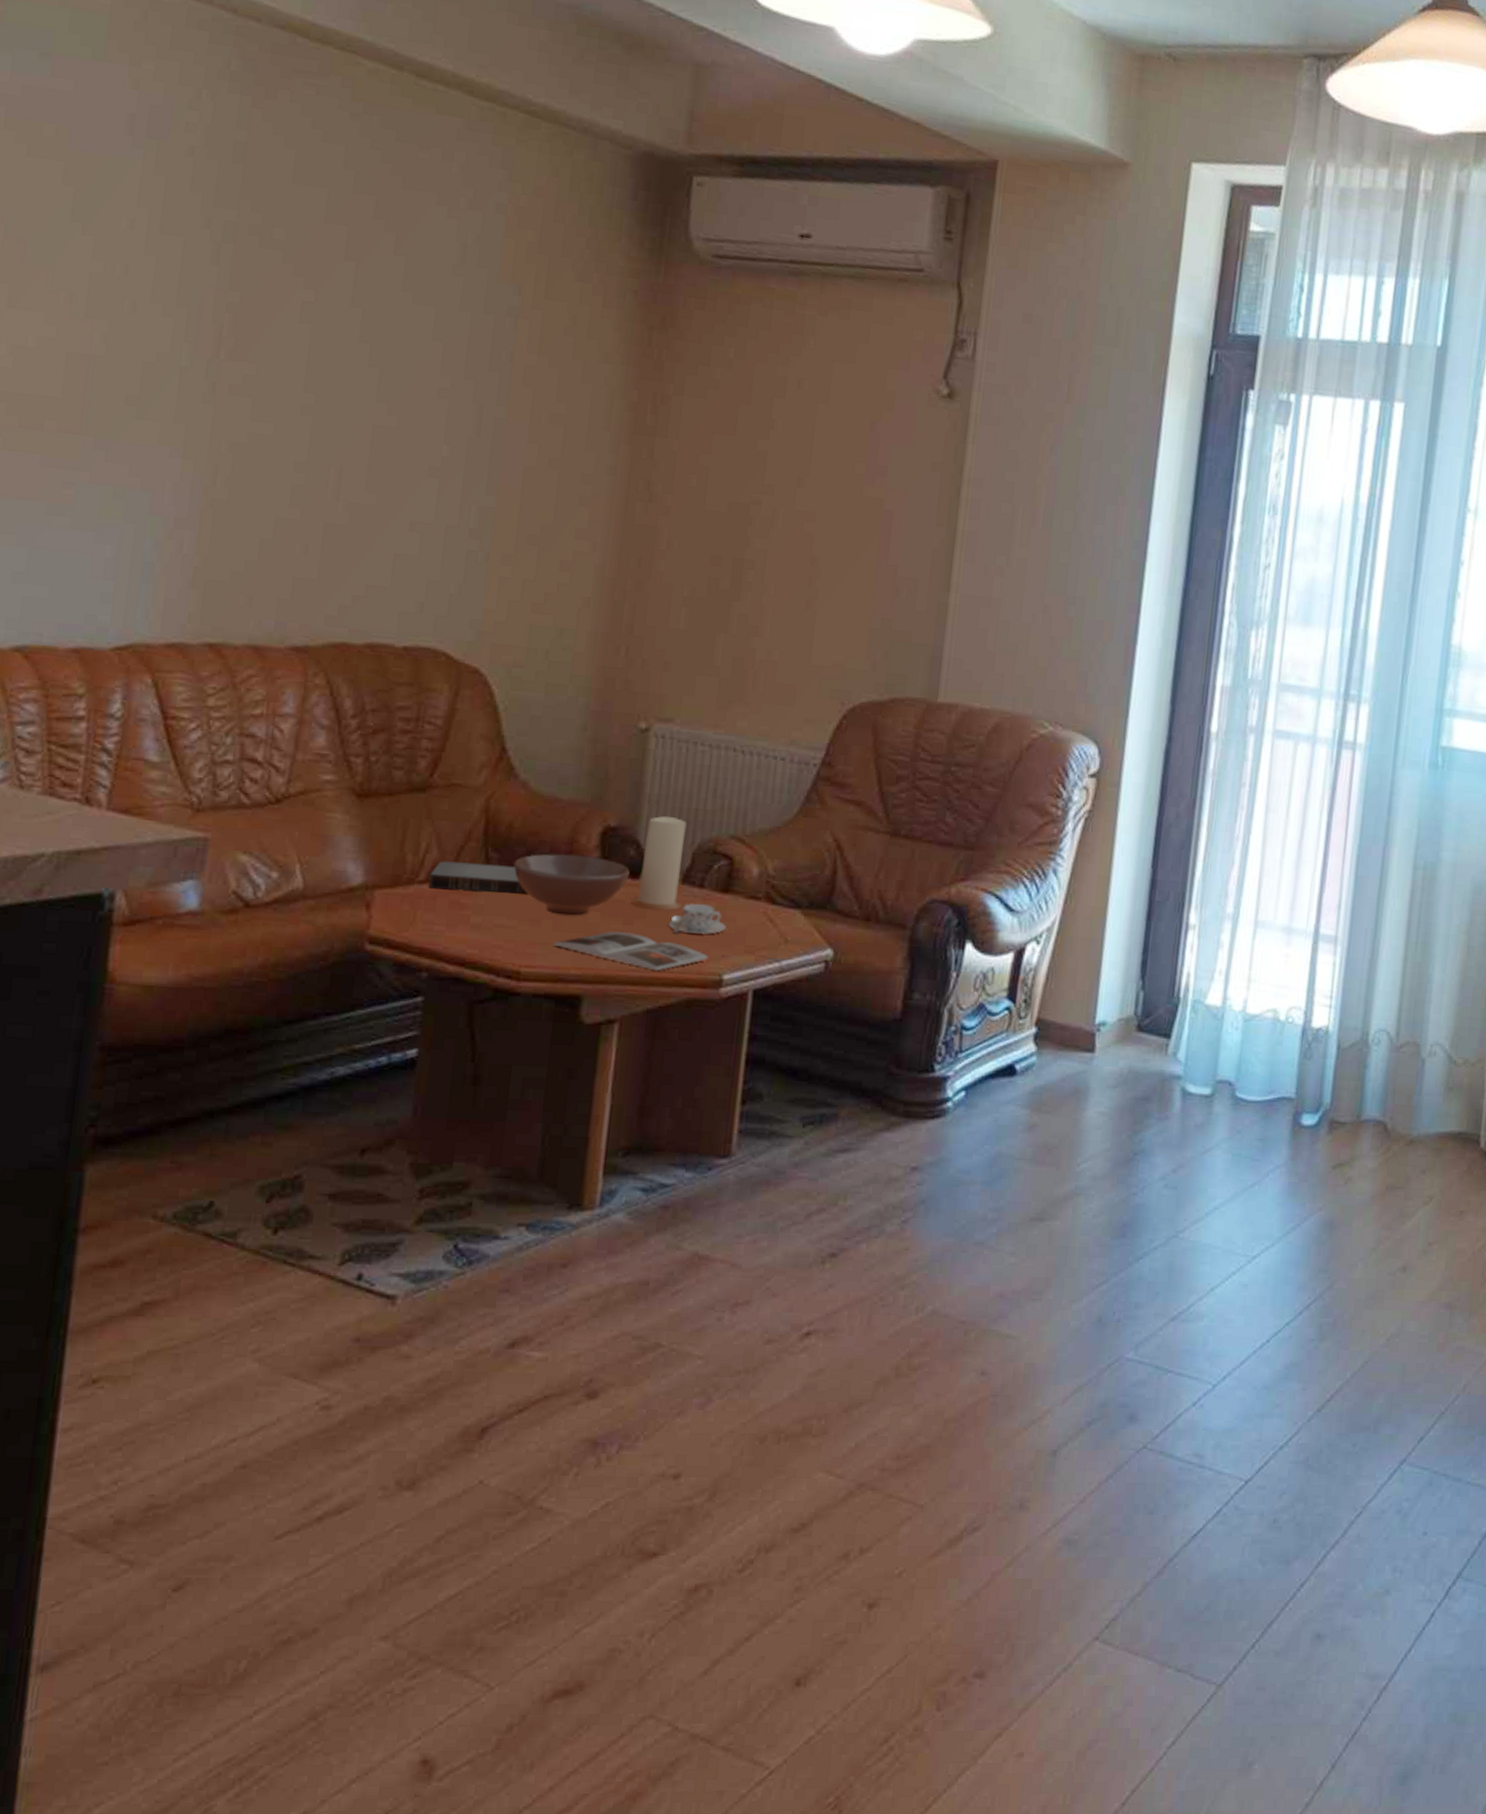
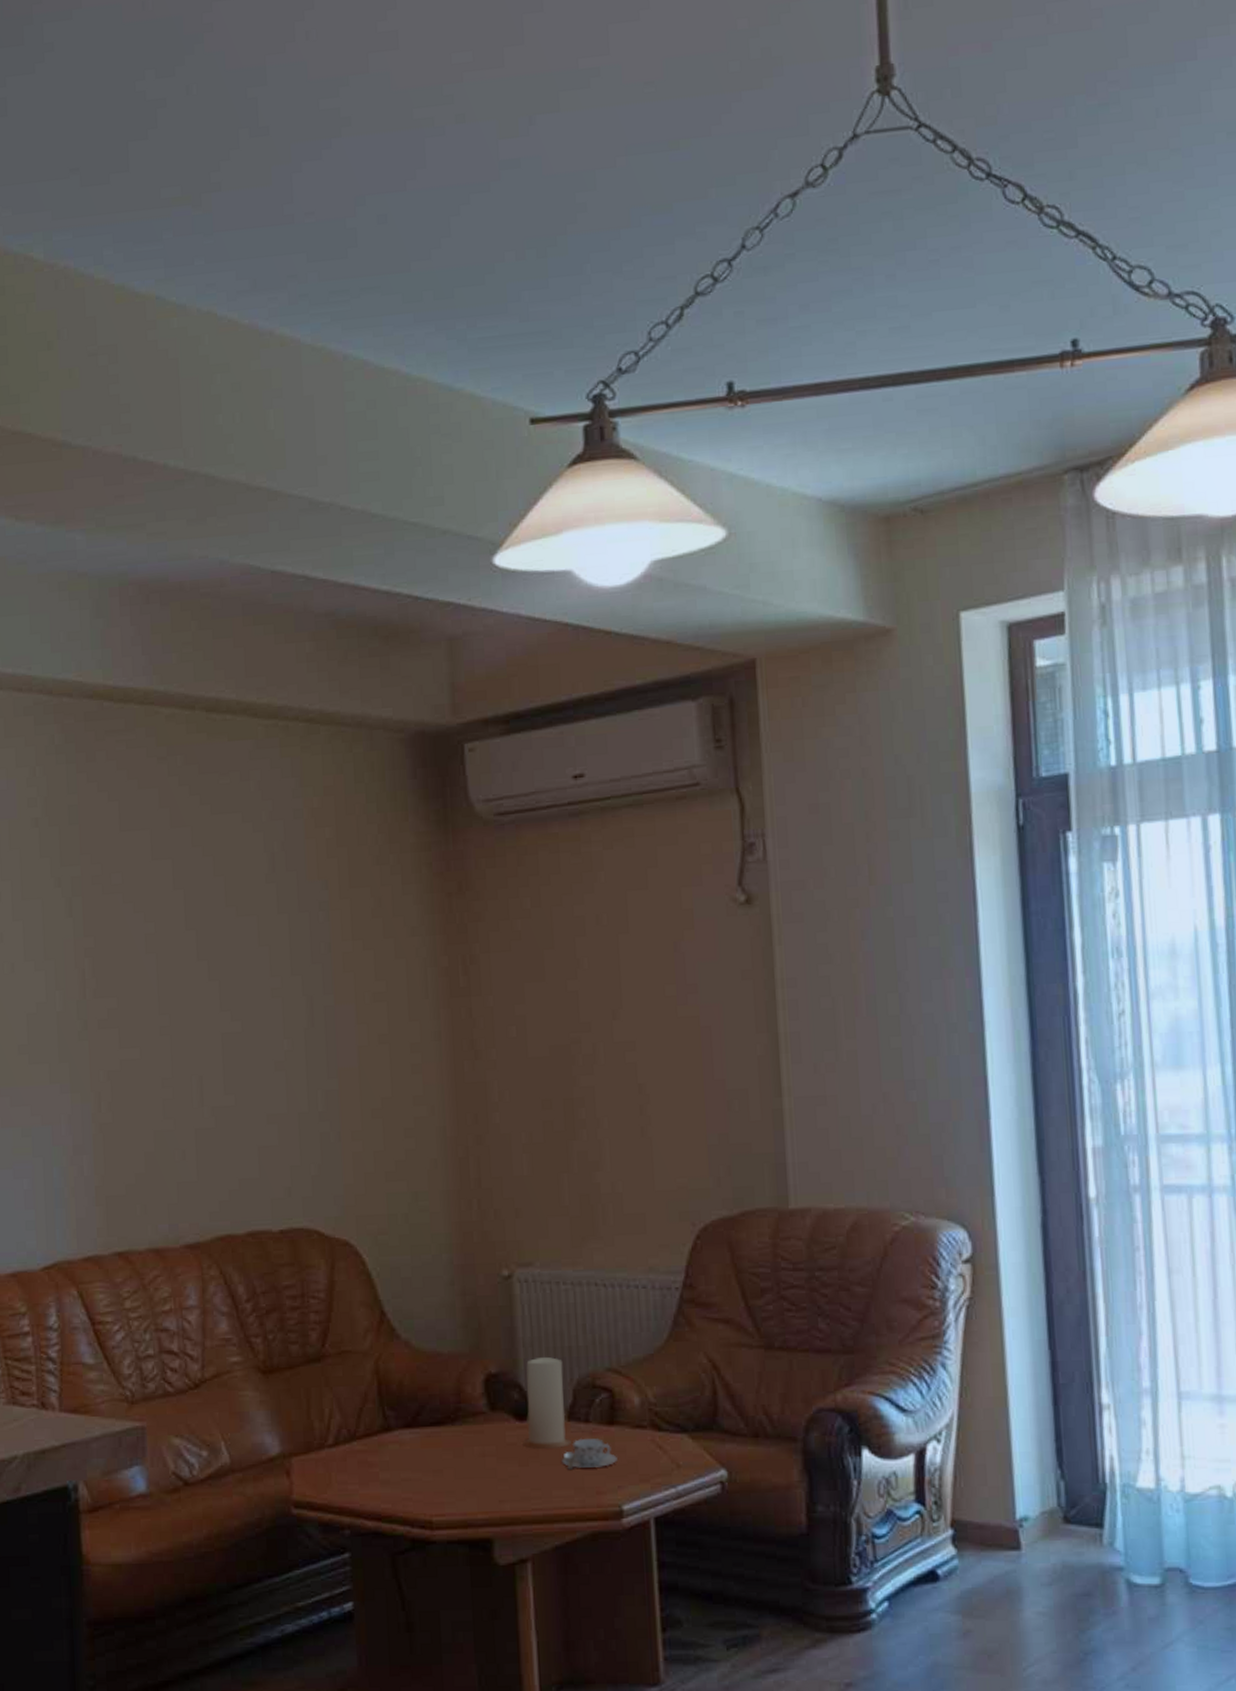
book: present [428,861,528,896] -> none [336,1422,427,1451]
decorative bowl: present [513,853,630,916] -> none [408,1404,517,1463]
magazine: present [553,931,708,971] -> none [458,1472,605,1508]

